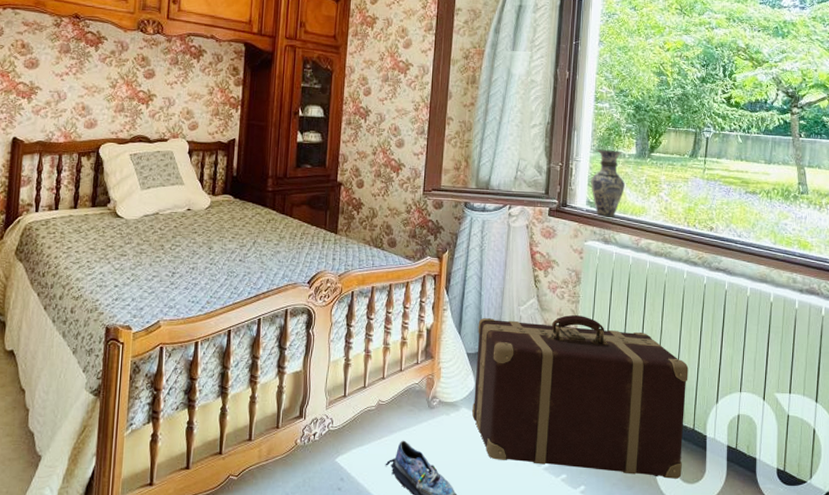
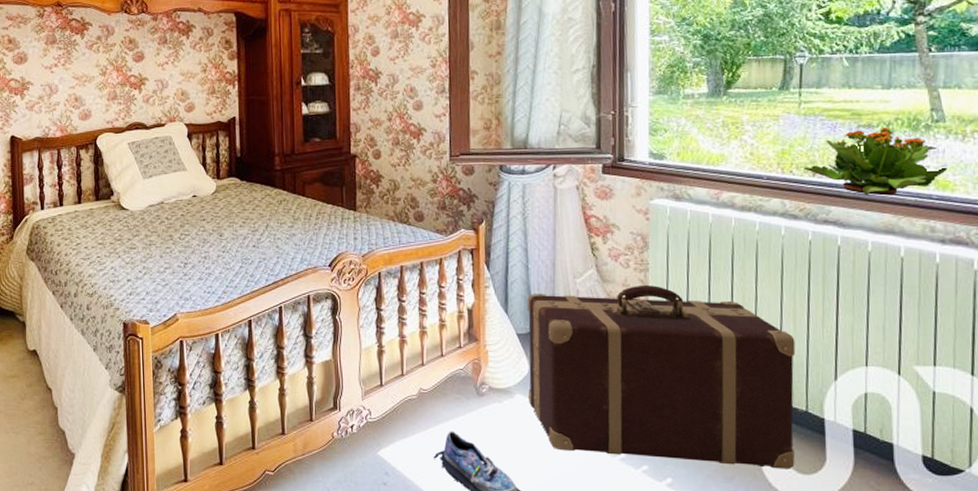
vase: present [590,149,625,218] -> none [651,90,696,171]
potted flower: none [704,195,808,251] -> present [803,127,948,196]

